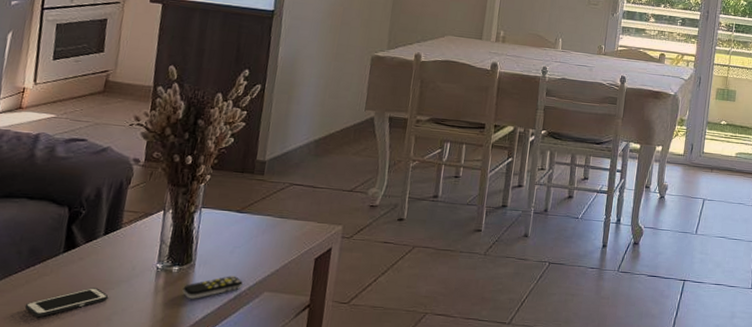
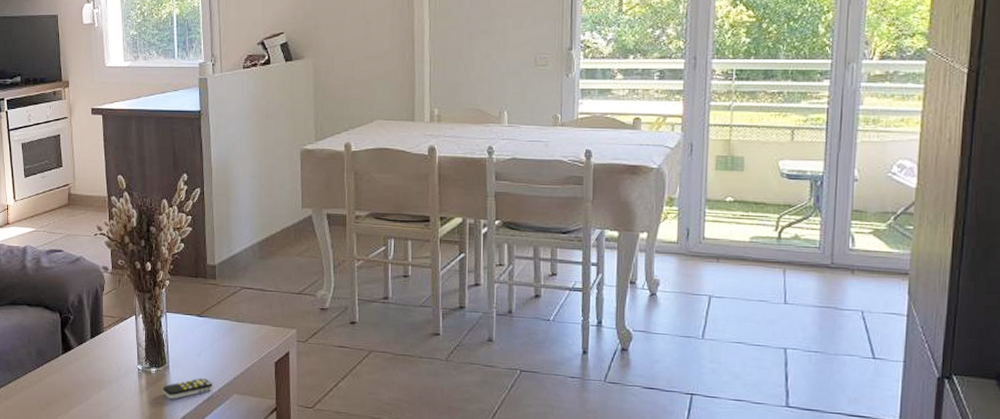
cell phone: present [24,288,109,318] -> none [41,386,104,411]

